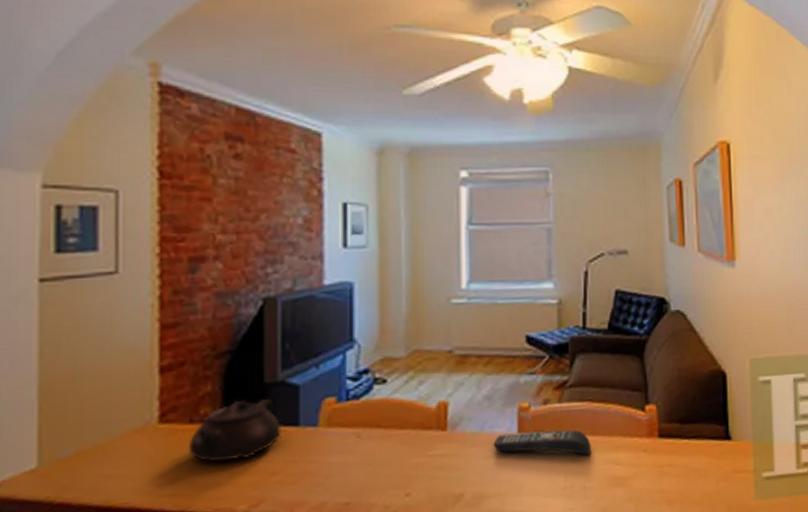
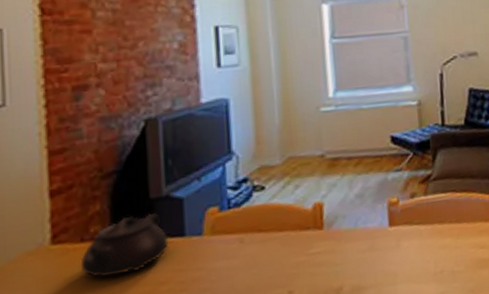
remote control: present [493,429,592,456] -> none [367,219,457,246]

